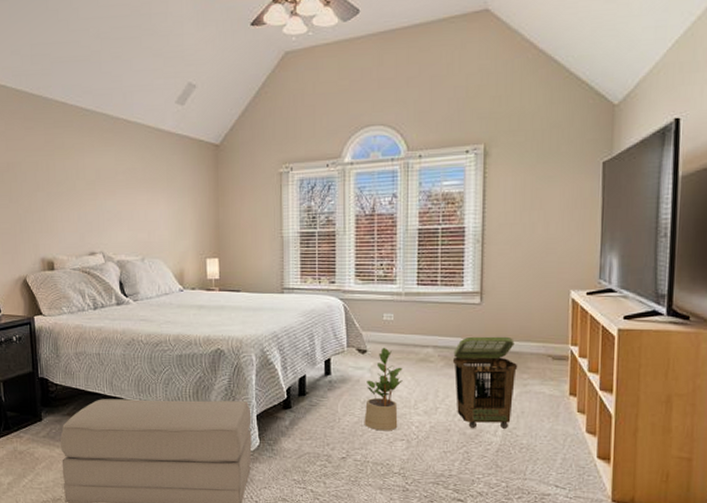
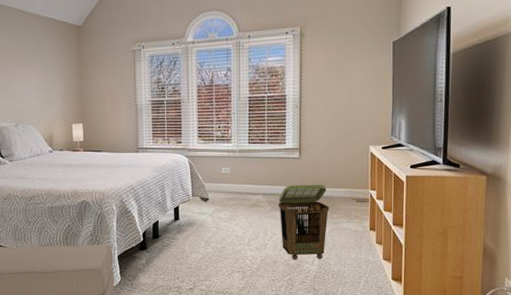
potted plant: present [364,347,403,431] -> none [207,195,238,265]

